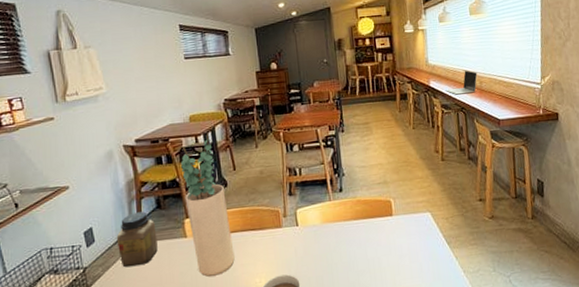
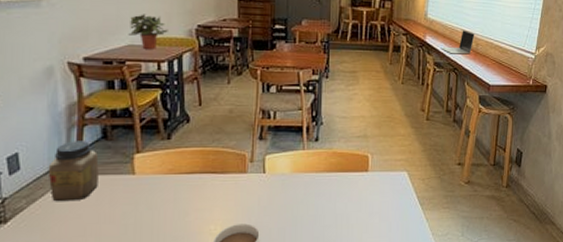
potted plant: none [169,96,201,126] -> present [128,14,168,49]
vase: present [181,132,235,277] -> none [137,60,189,219]

